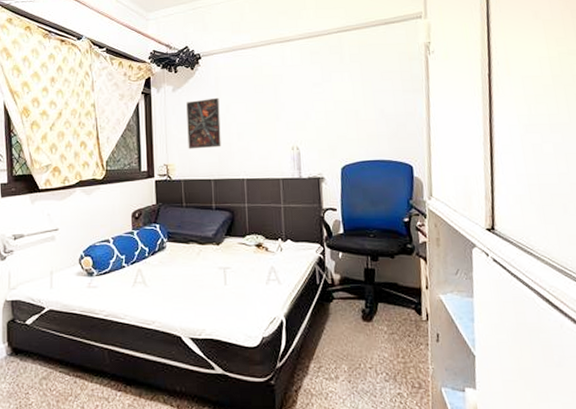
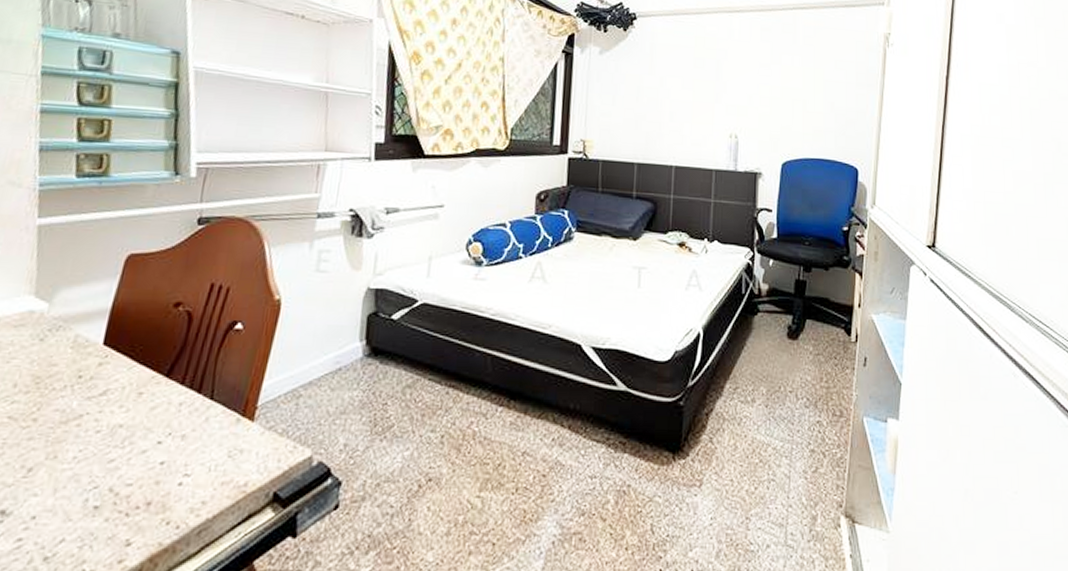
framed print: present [186,97,221,149] -> none [611,67,653,126]

